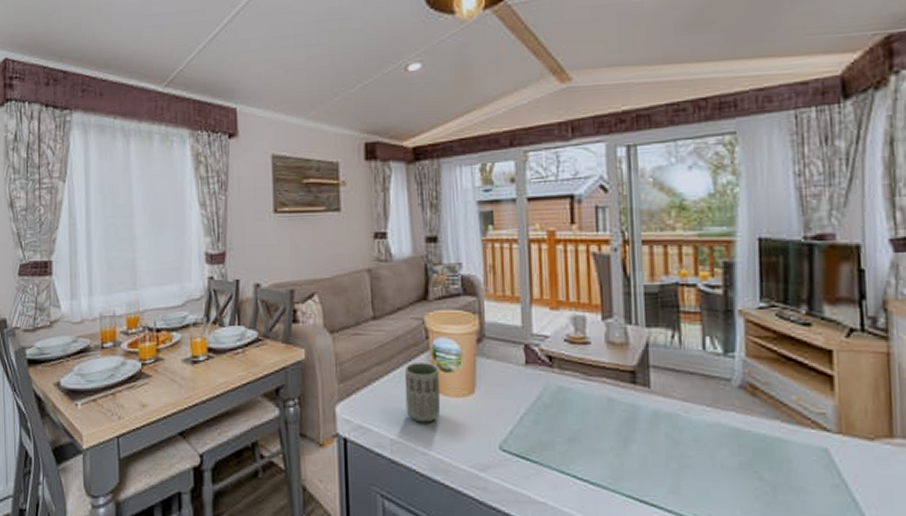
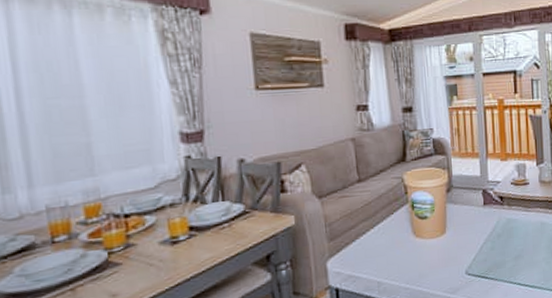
cup: present [404,363,441,423] -> none [387,213,419,264]

